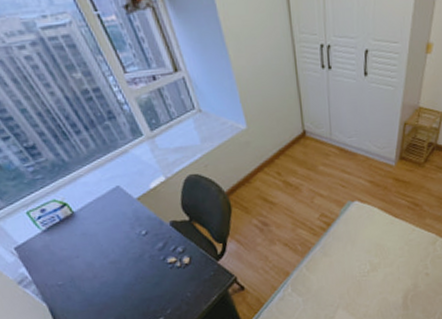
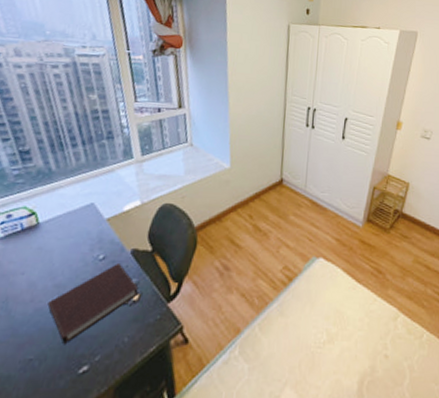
notebook: none [109,234,189,305] -> present [47,262,140,344]

